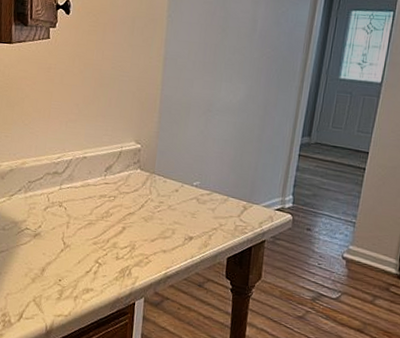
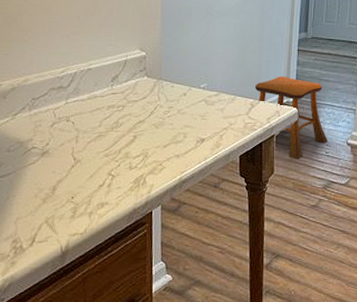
stool: none [250,181,323,269] -> present [255,76,328,160]

